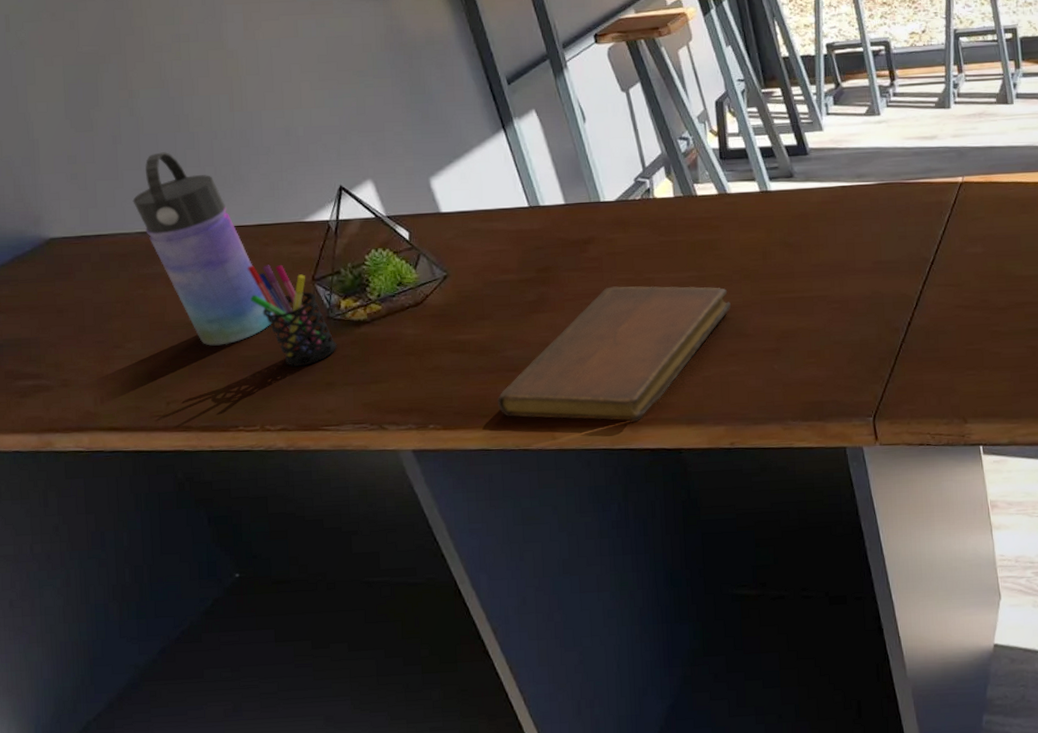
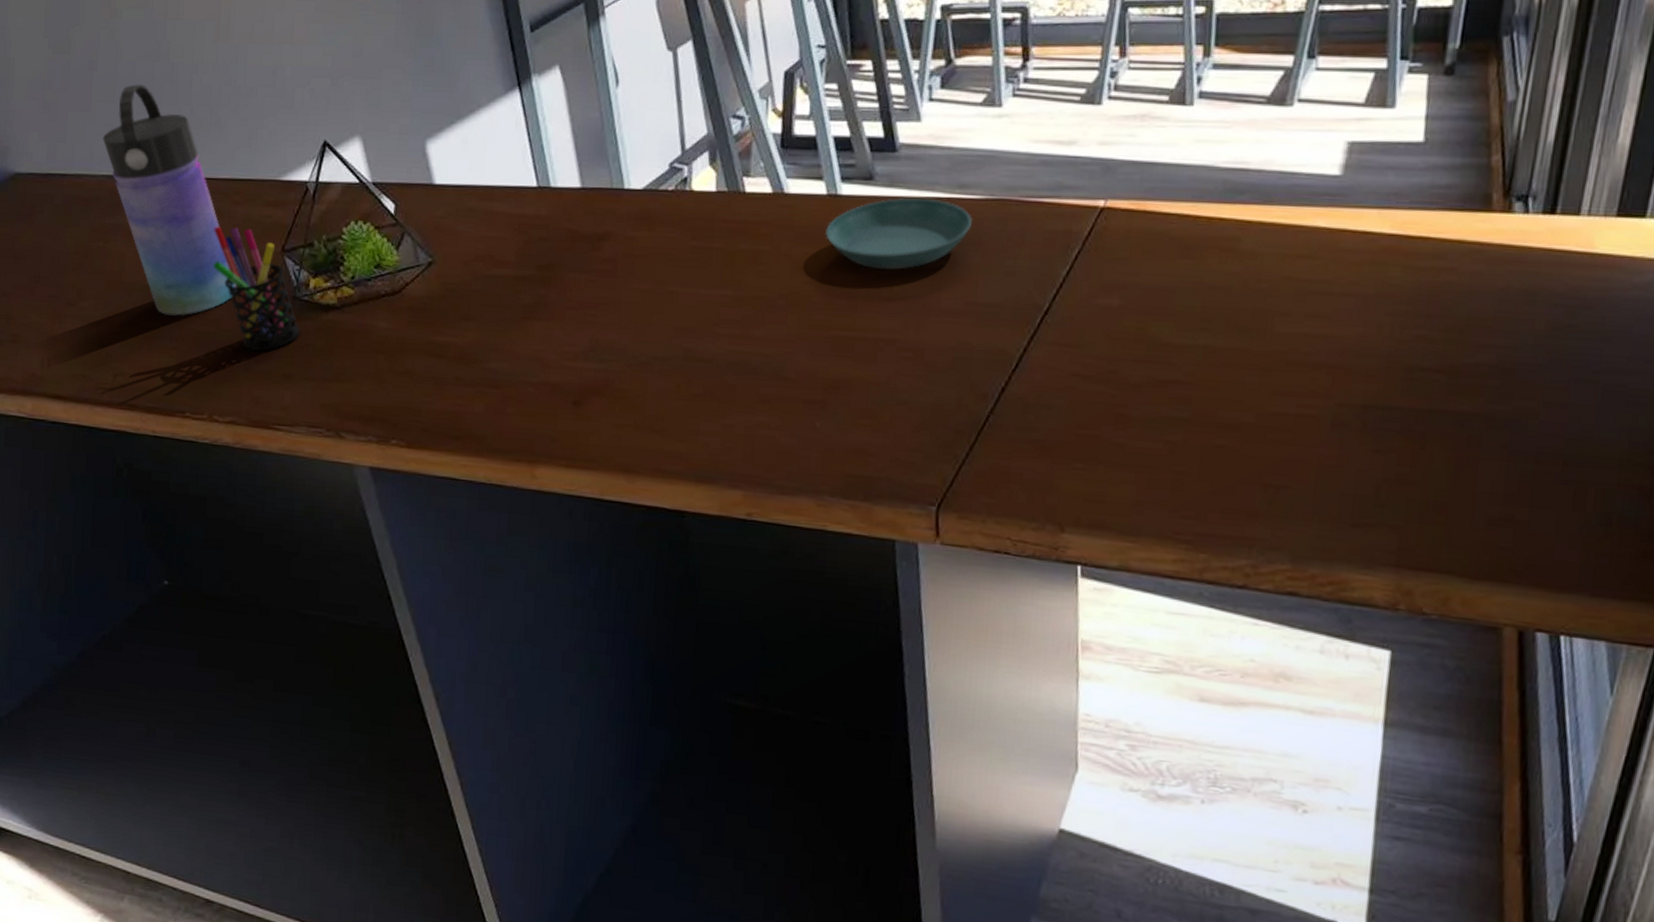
notebook: present [498,286,731,422] -> none [473,297,770,470]
saucer: none [762,187,871,245] -> present [825,198,973,270]

